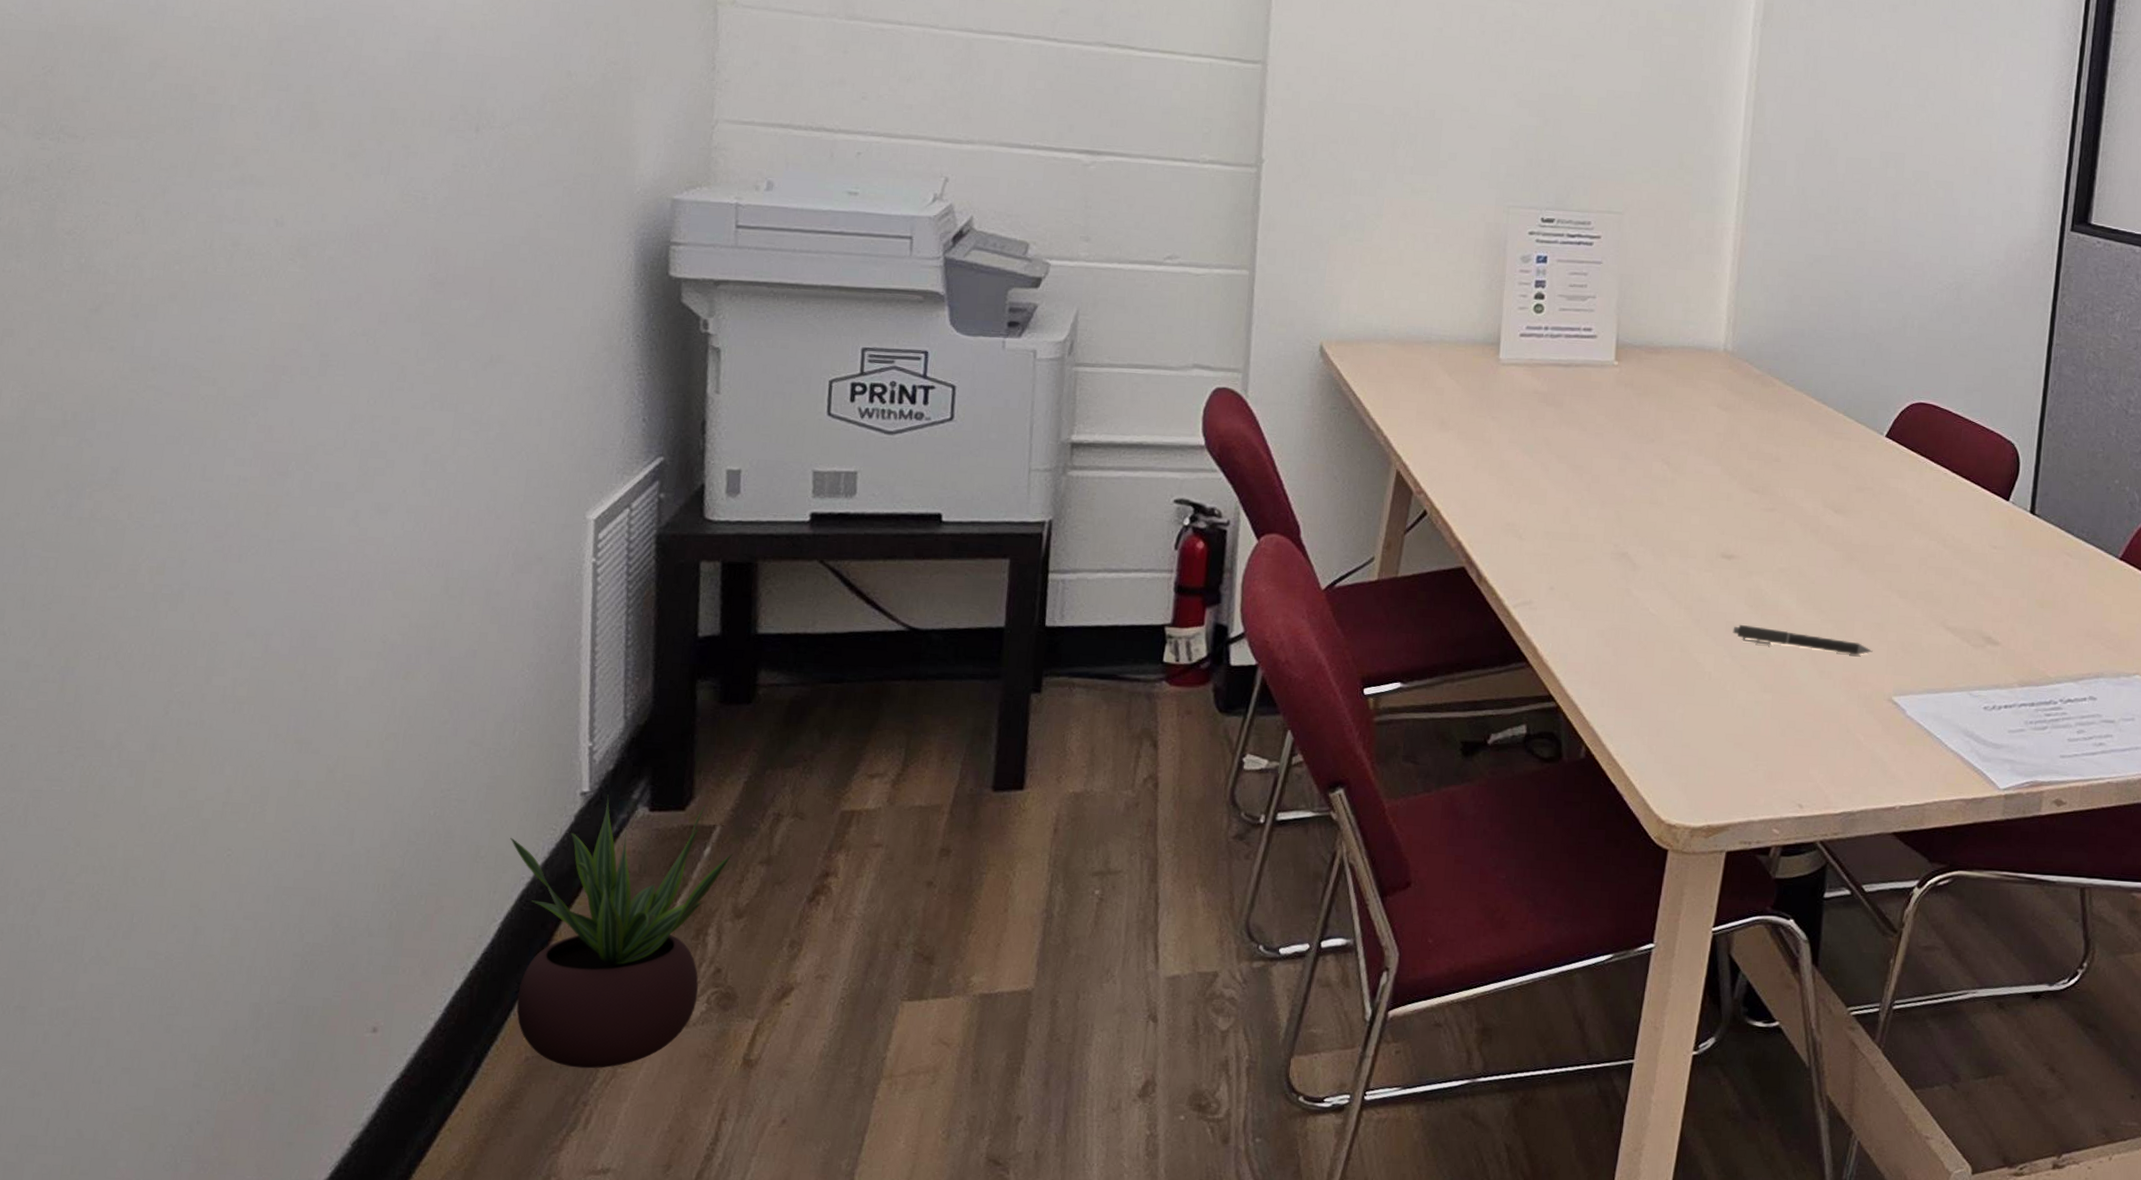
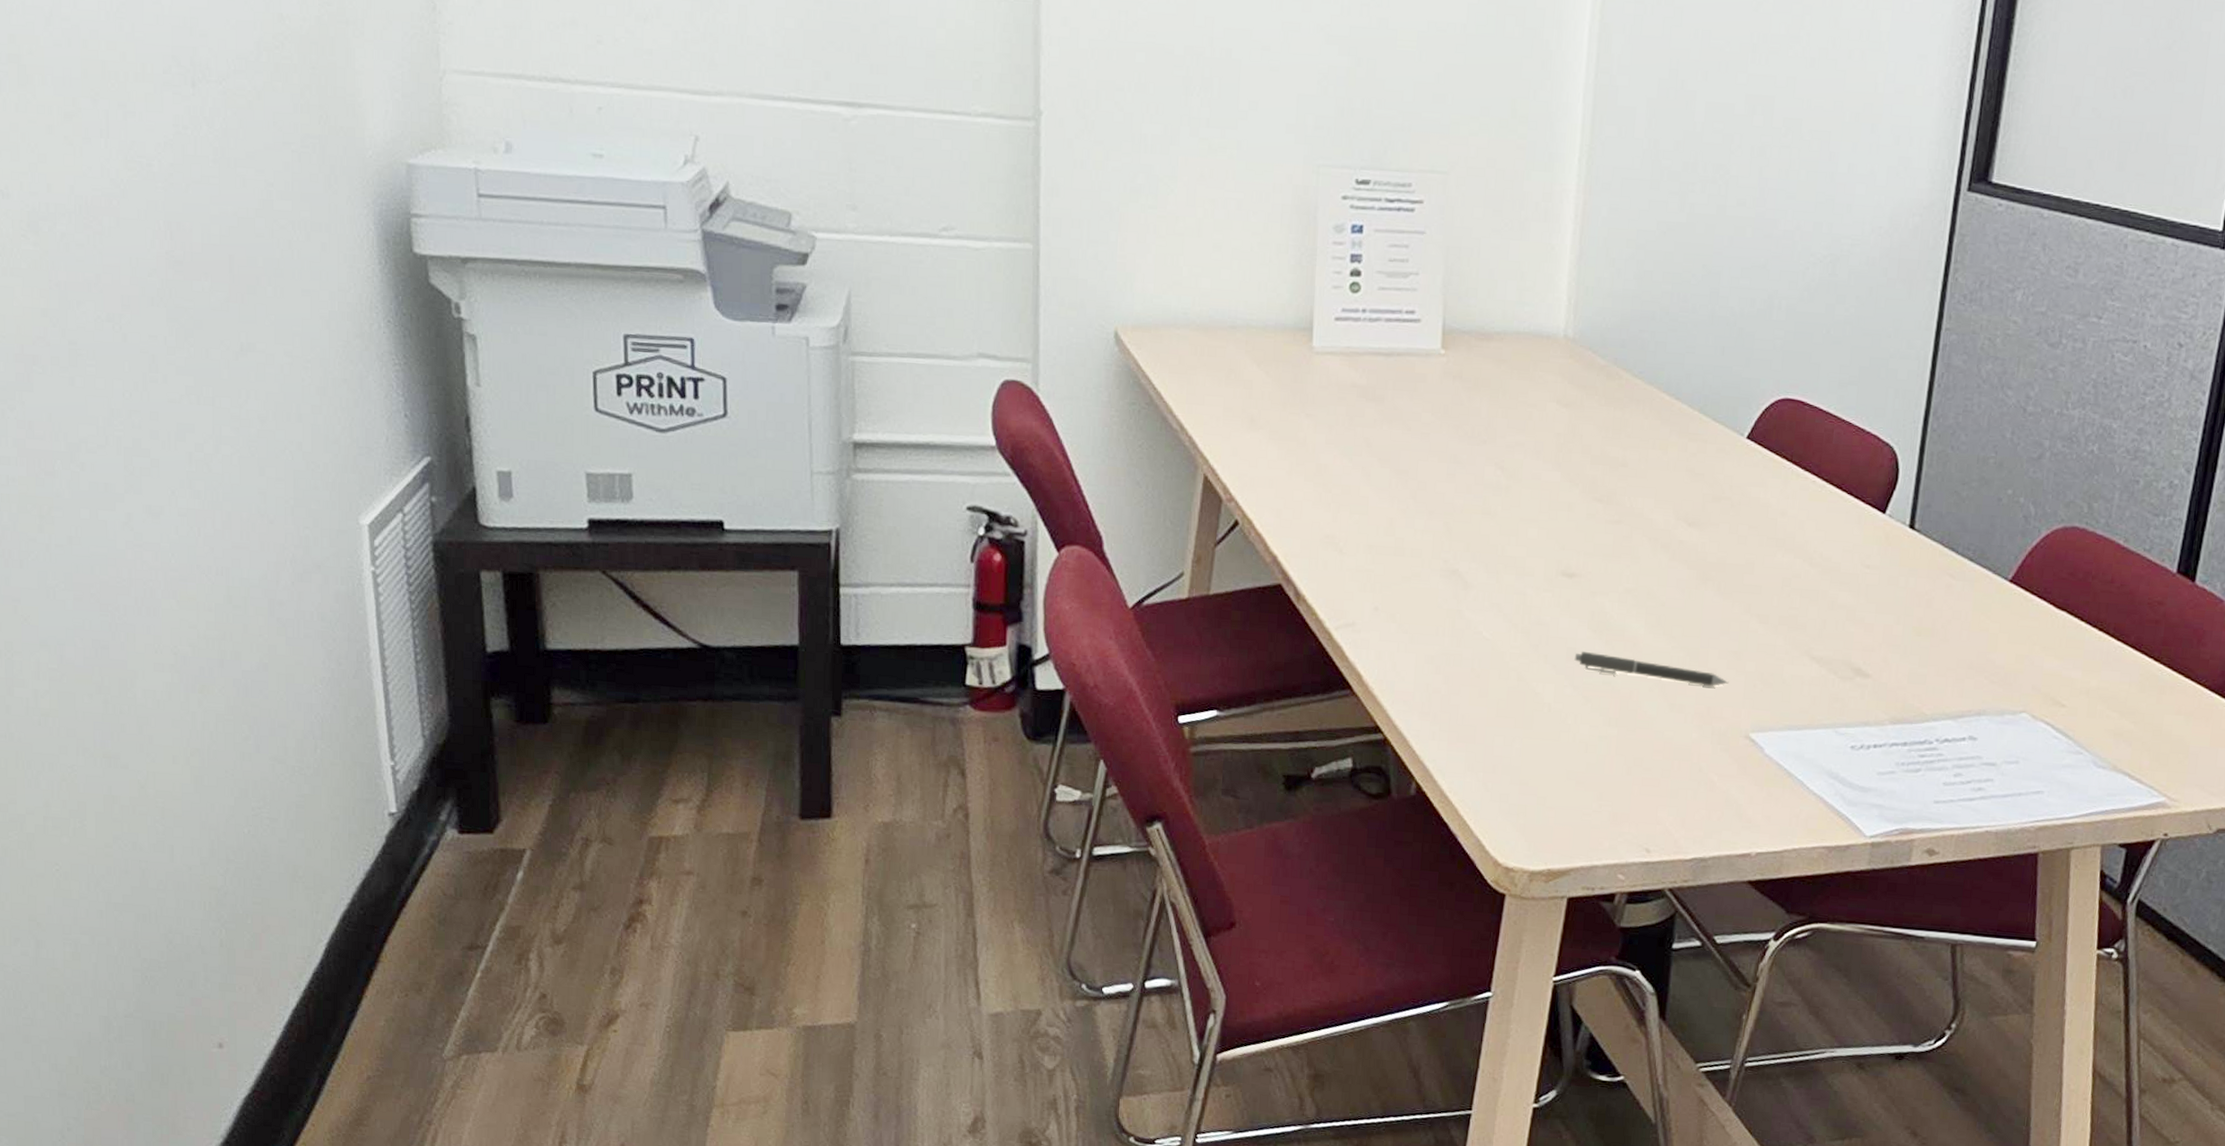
potted plant: present [510,794,733,1069] -> none [325,815,545,1089]

